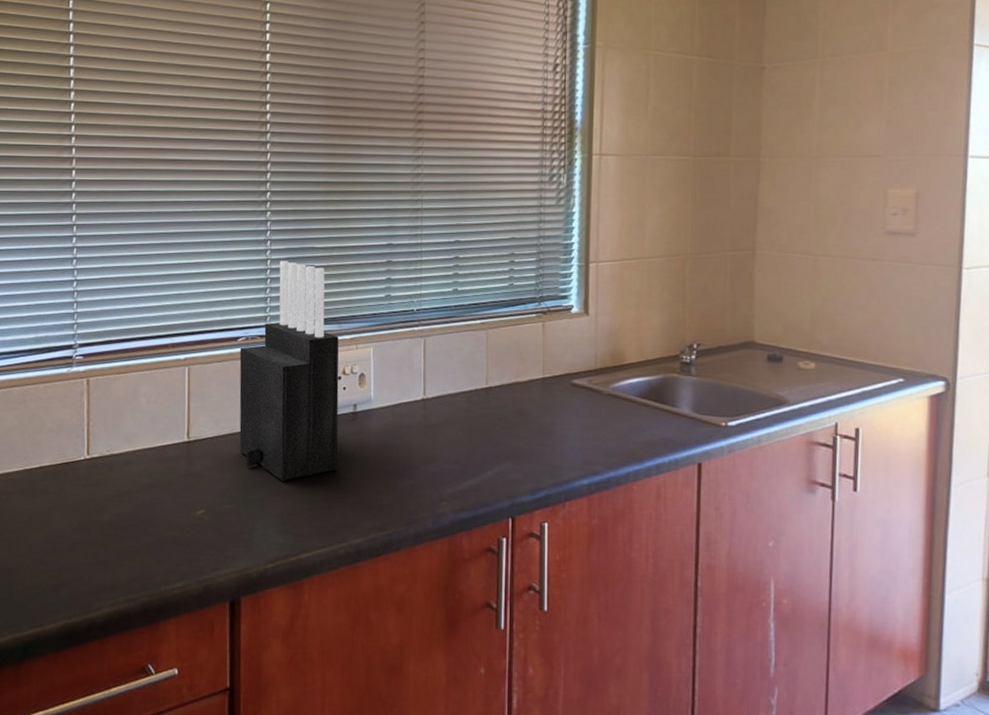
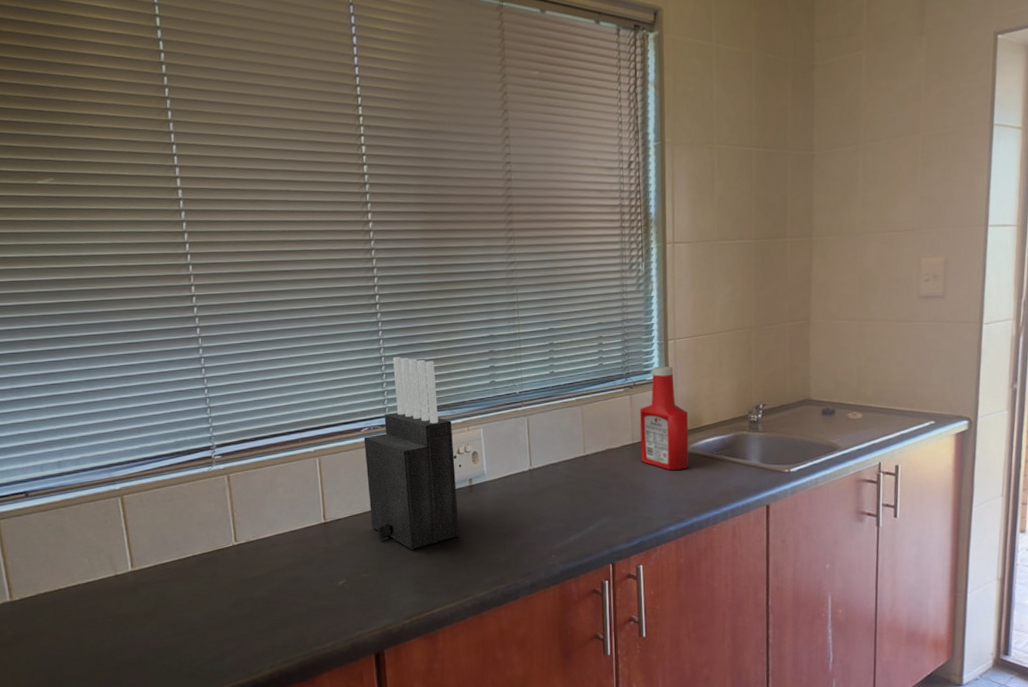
ketchup bottle: none [552,291,609,413] -> present [639,366,689,470]

